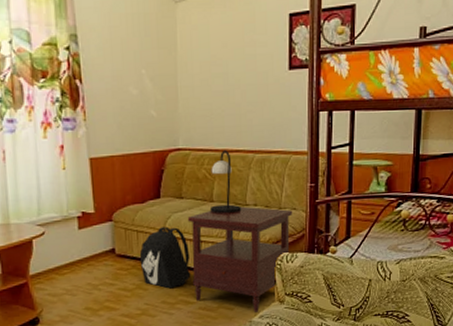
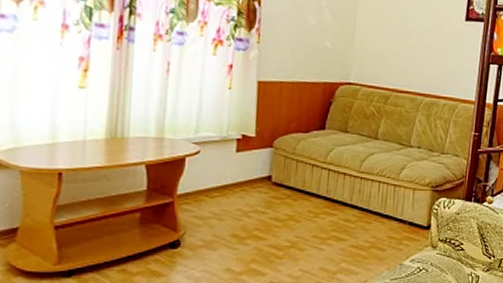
backpack: present [139,226,191,289] -> none [295,159,349,223]
side table: present [187,206,293,313] -> none [348,147,455,256]
table lamp: present [209,150,242,214] -> none [373,90,405,154]

